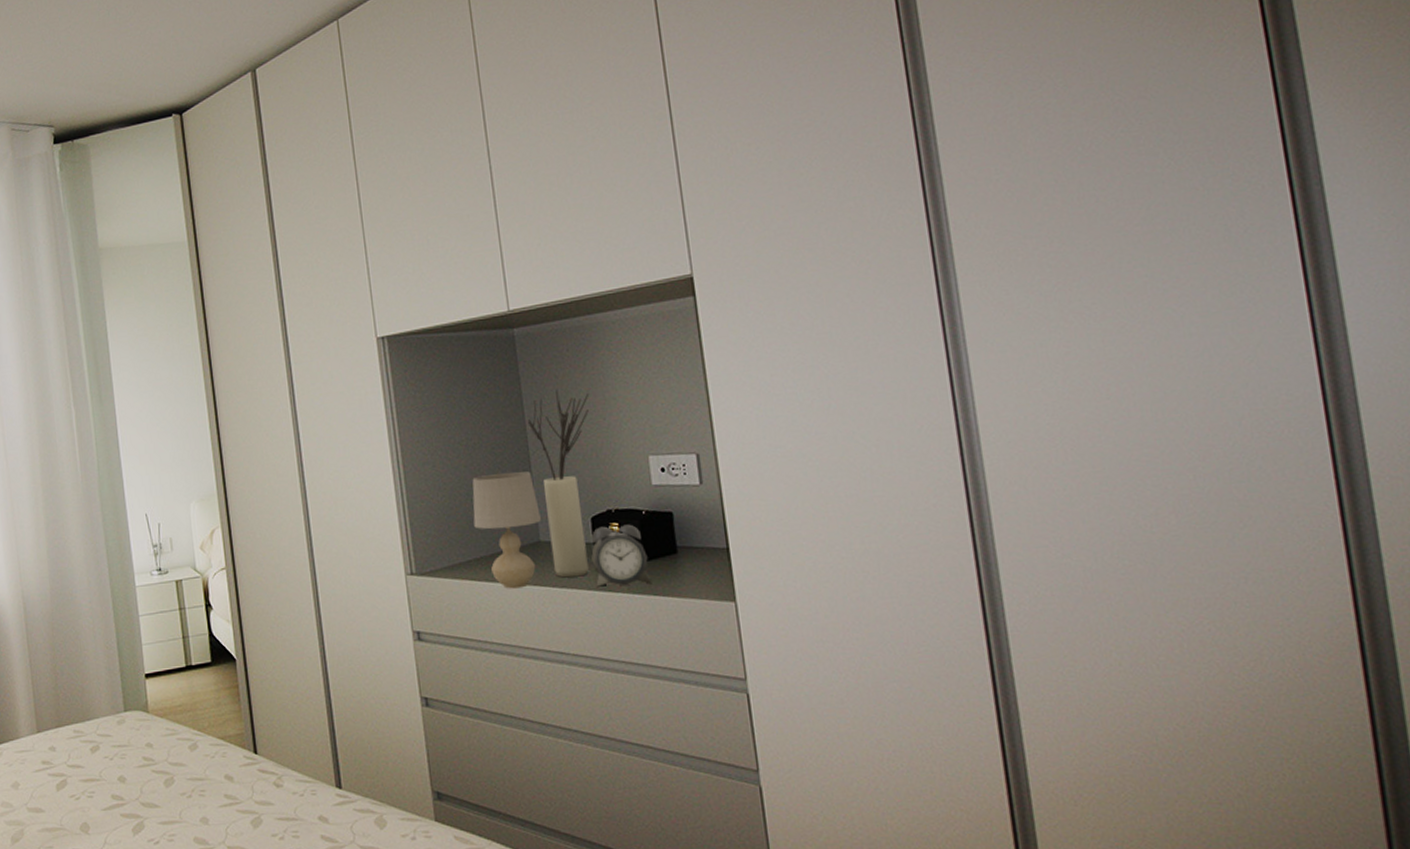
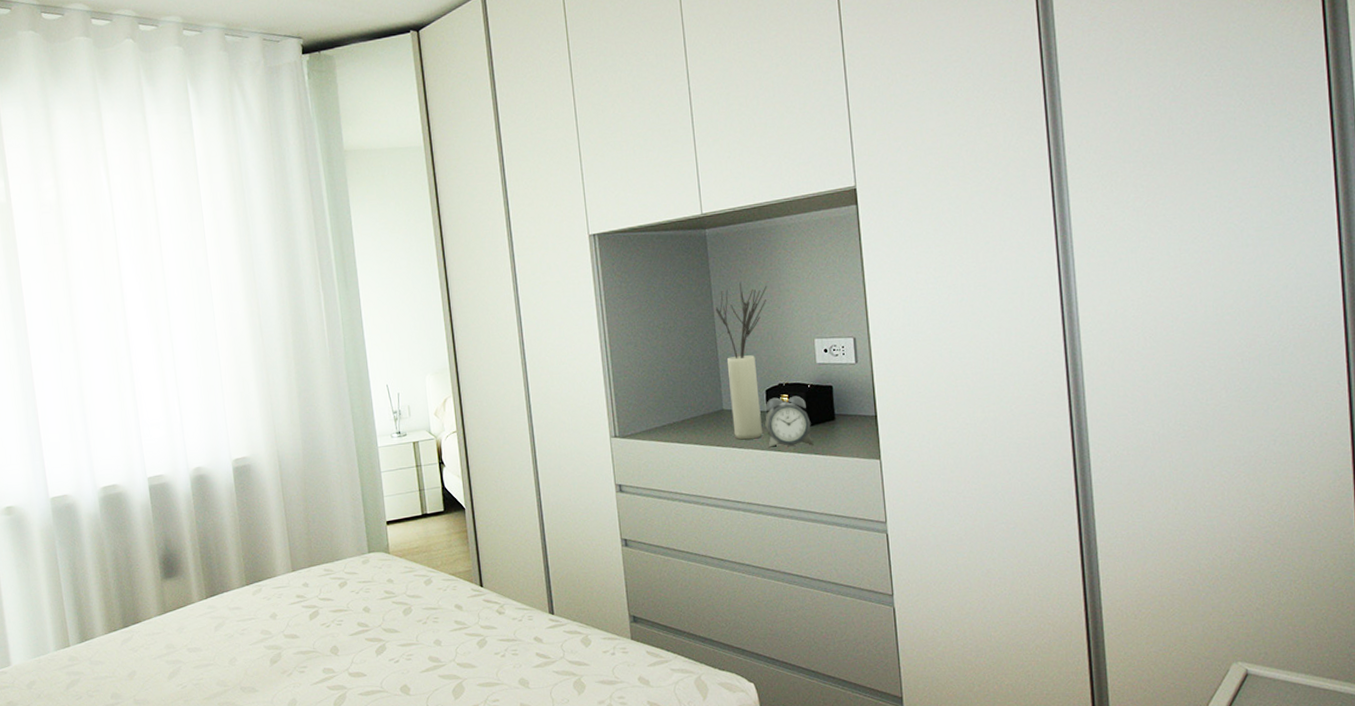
table lamp: present [472,471,541,589] -> none [667,351,724,449]

